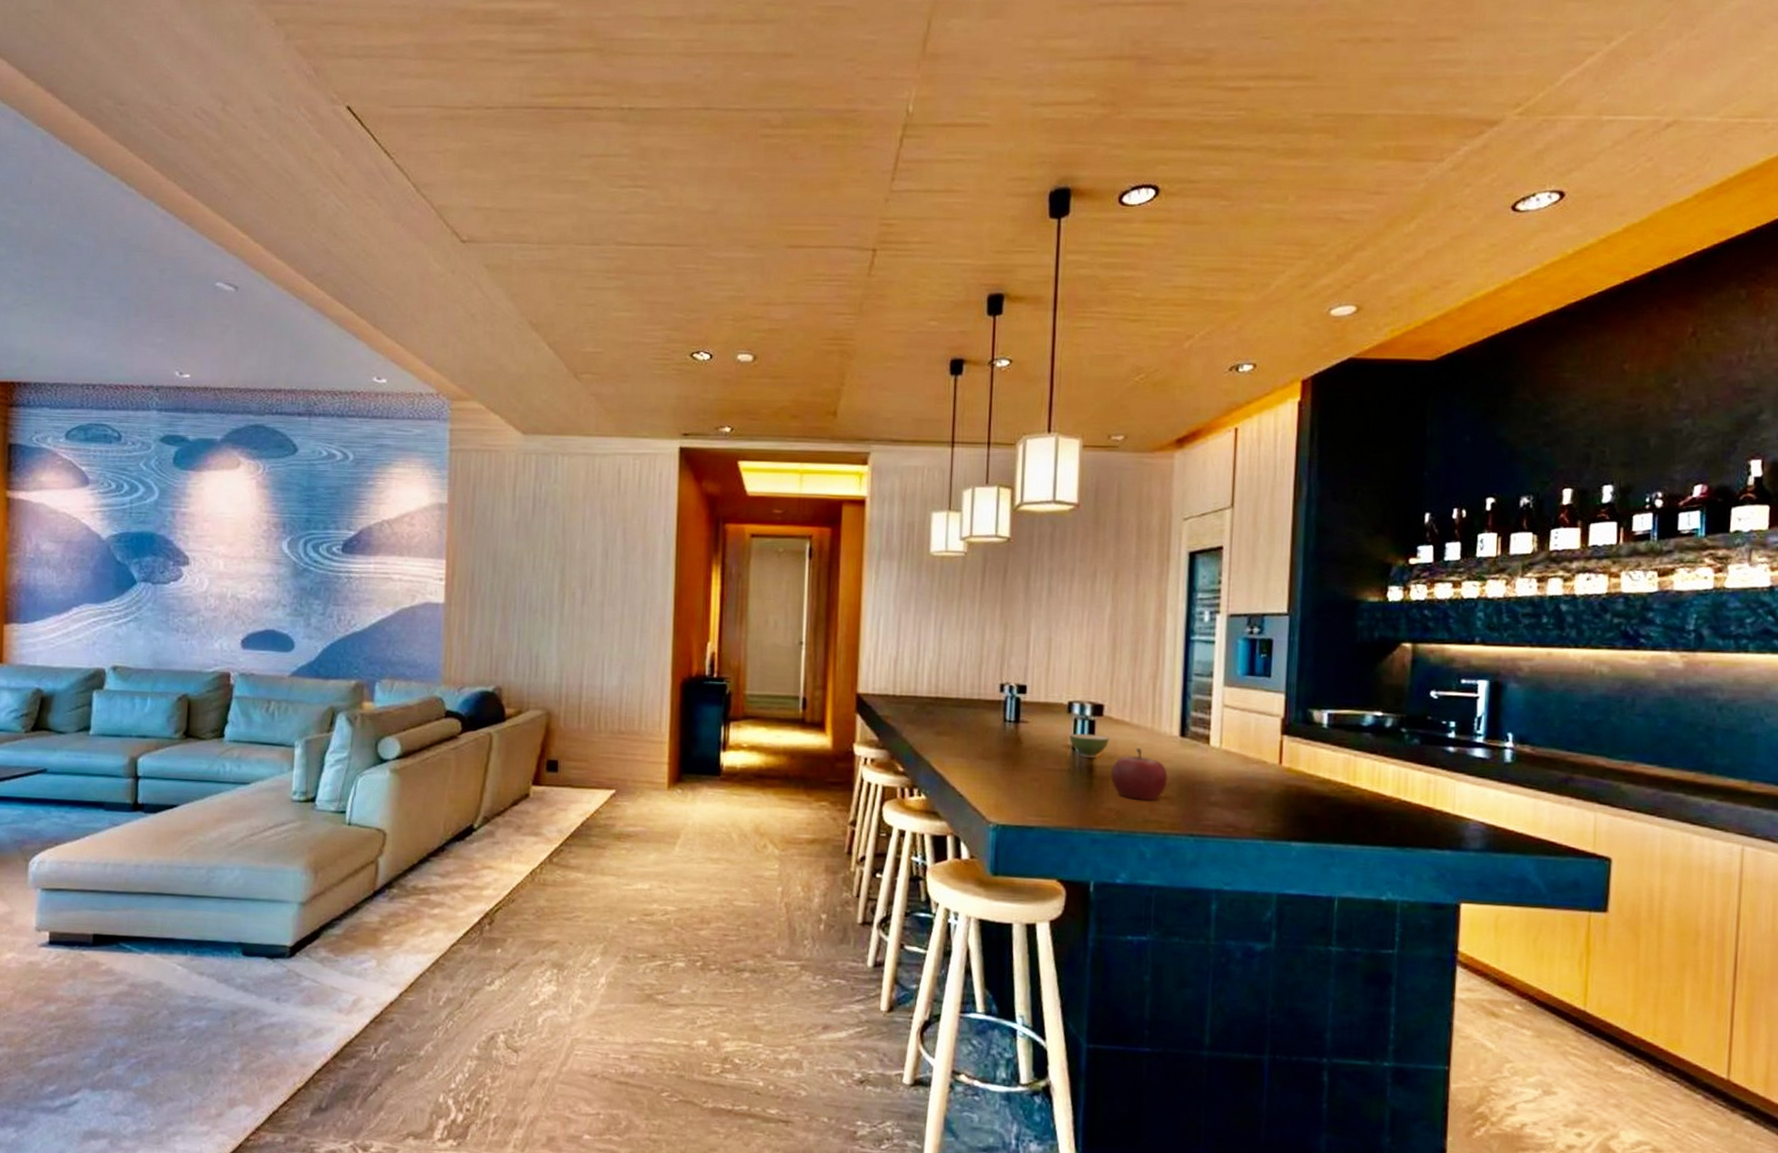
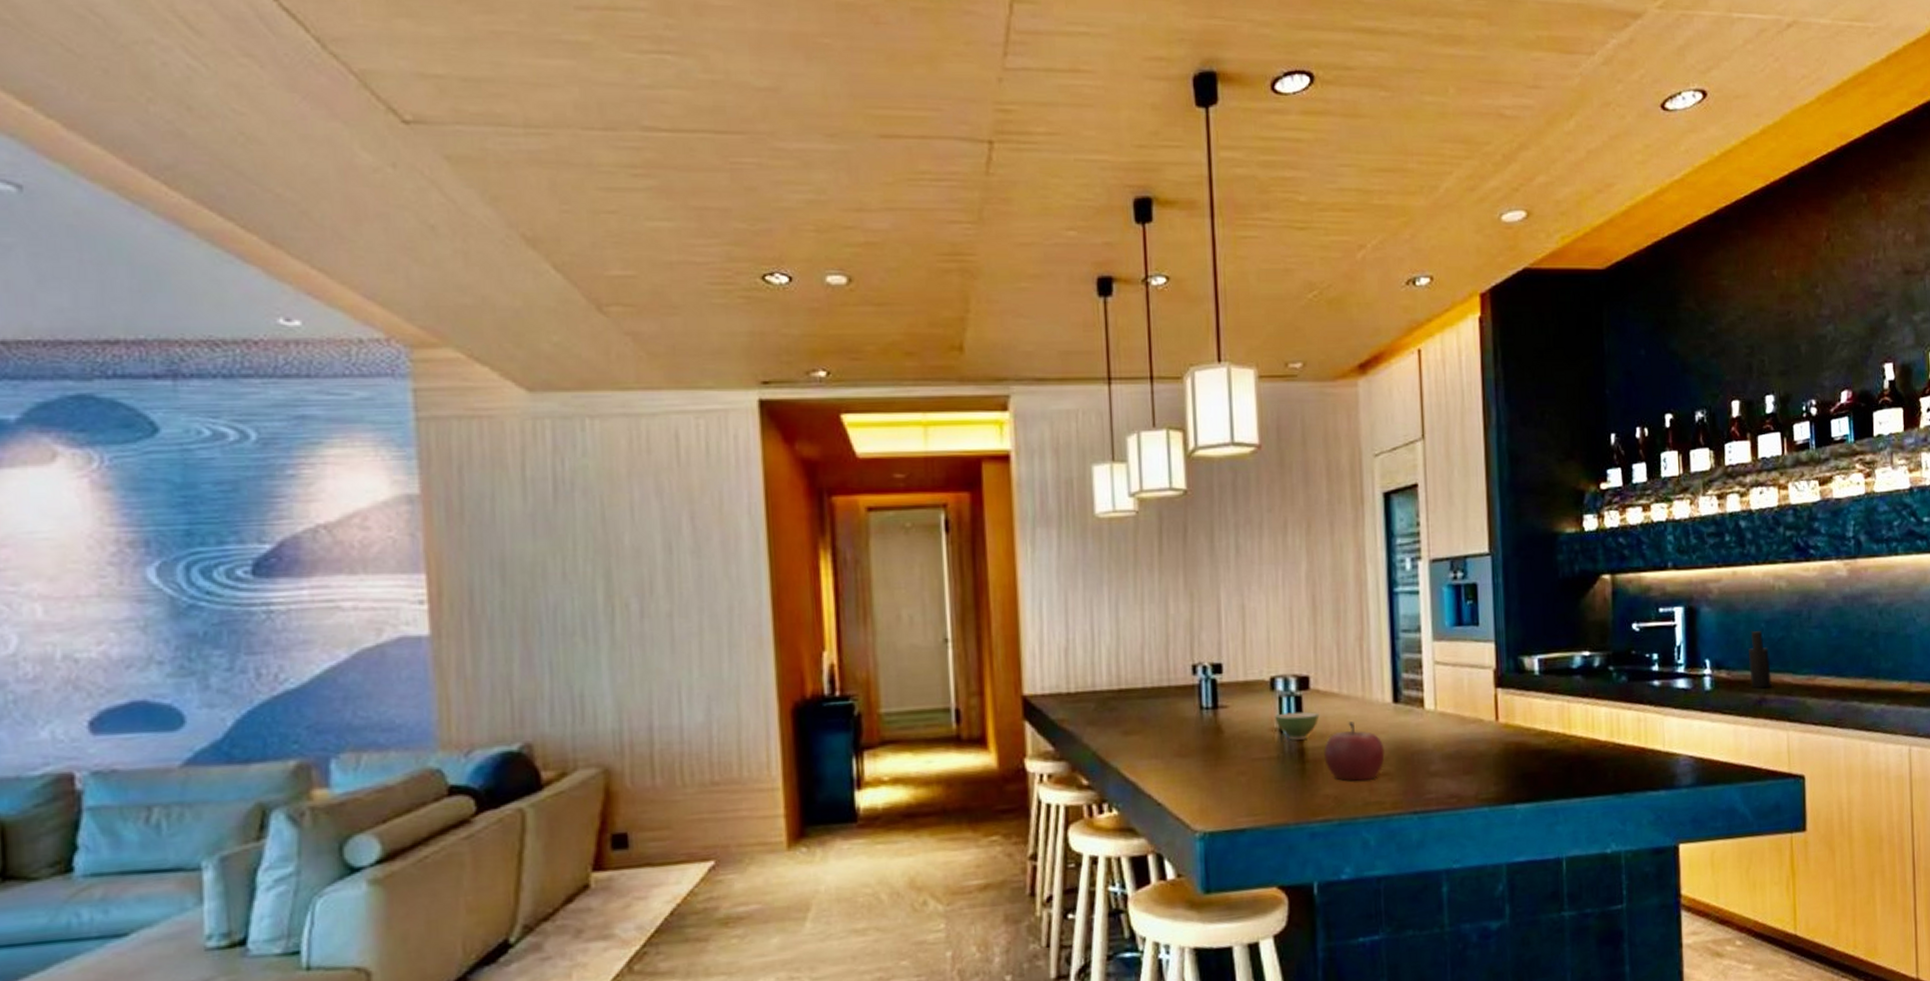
soap dispenser: none [1557,712,1583,768] -> present [1748,631,1772,689]

